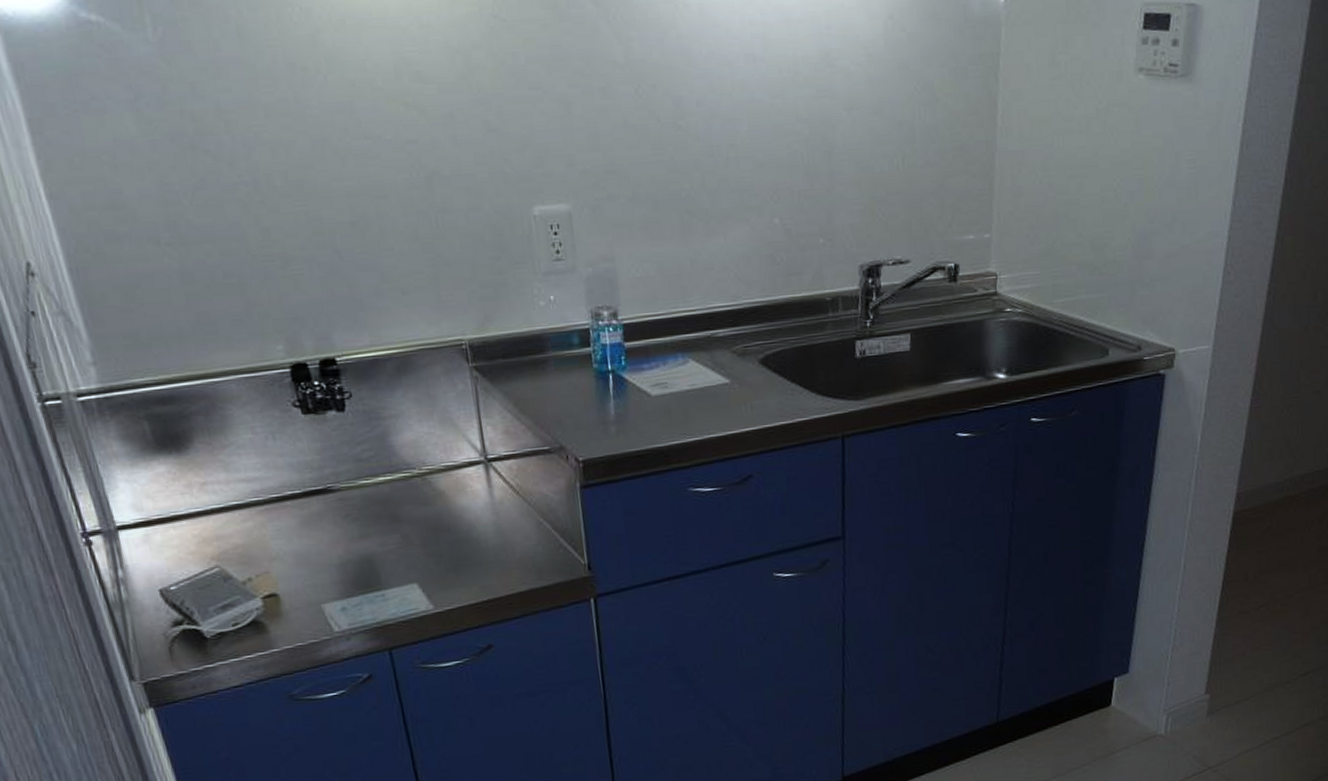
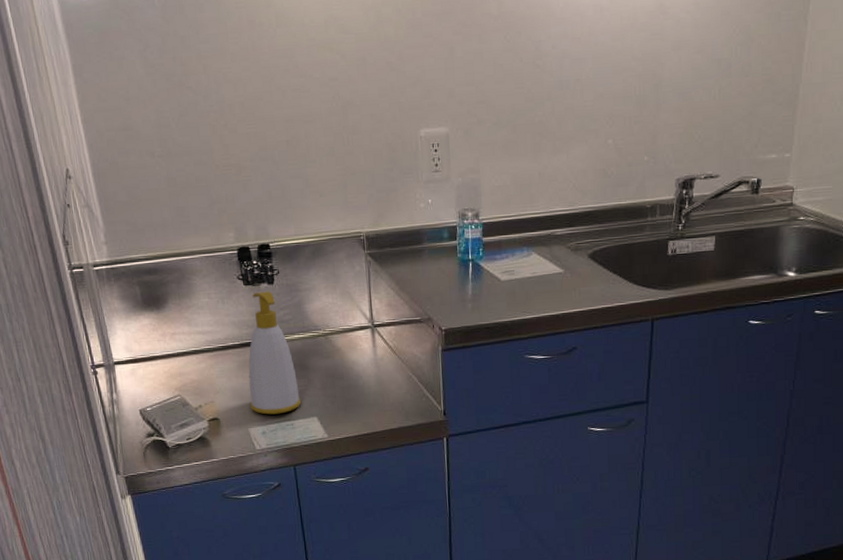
soap bottle: none [315,421,395,585] -> present [248,291,302,415]

